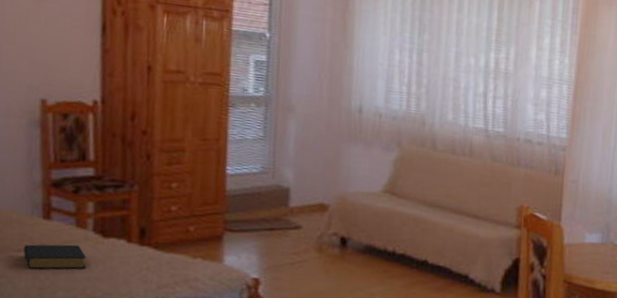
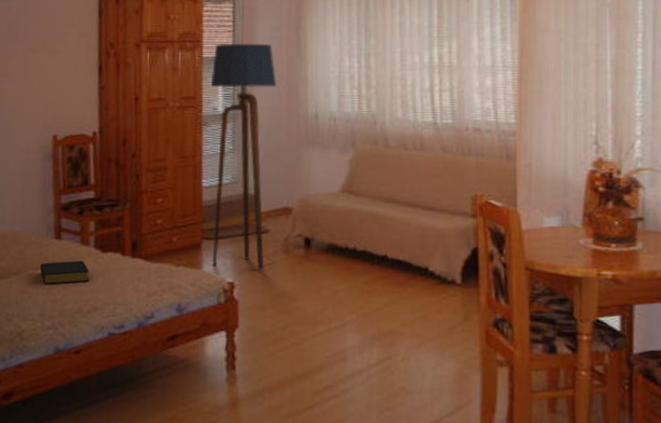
floor lamp: none [235,16,318,267] -> present [210,43,277,270]

